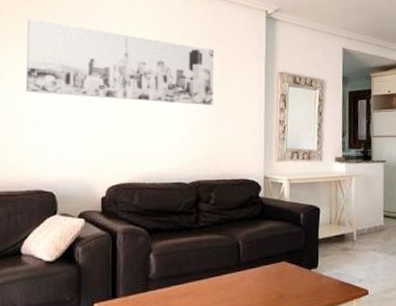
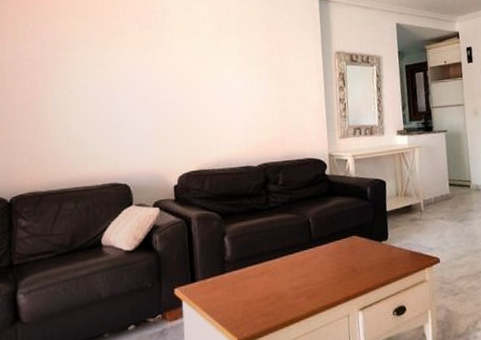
wall art: present [25,18,215,105] -> none [91,19,274,91]

